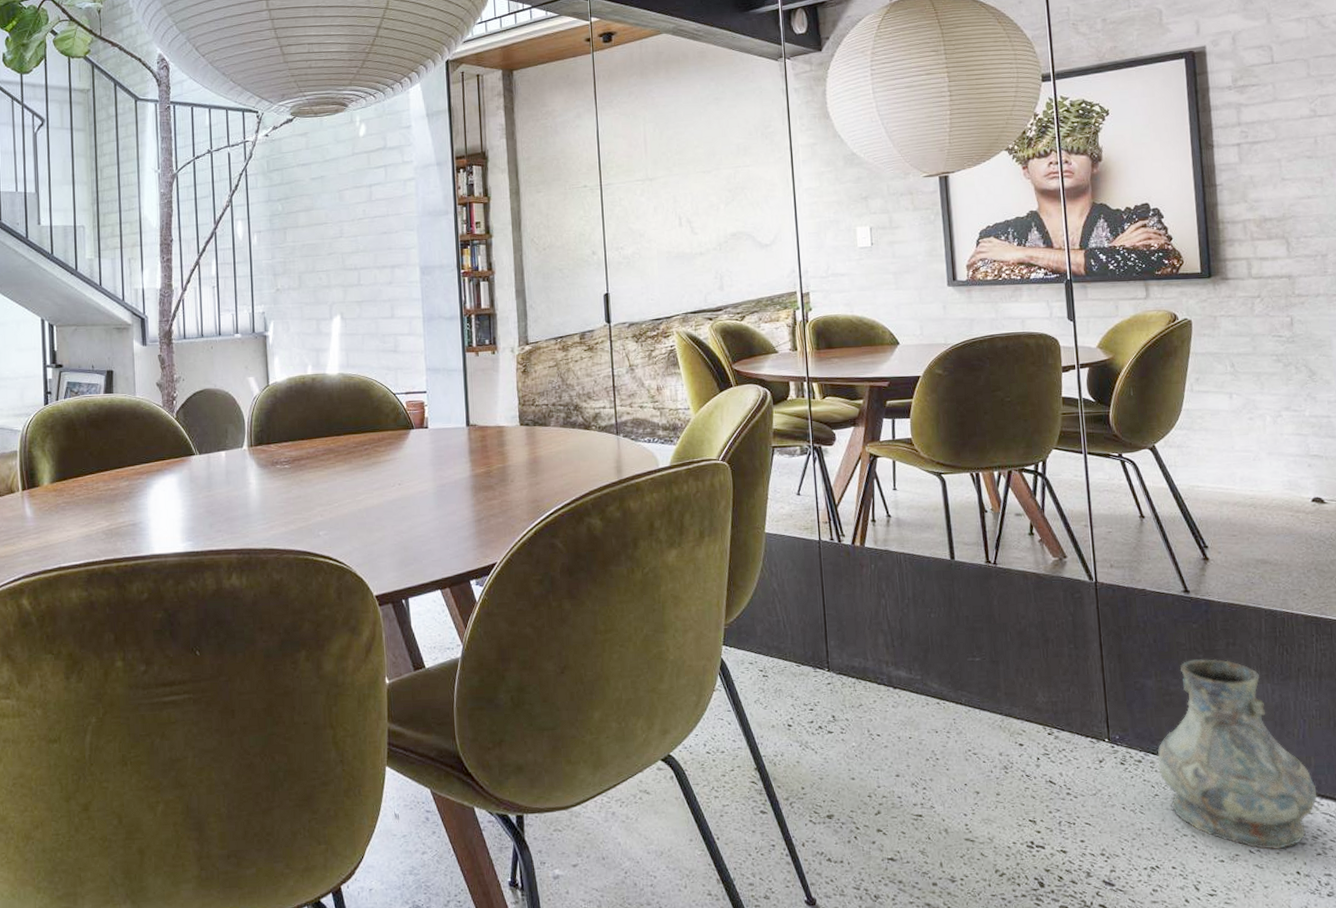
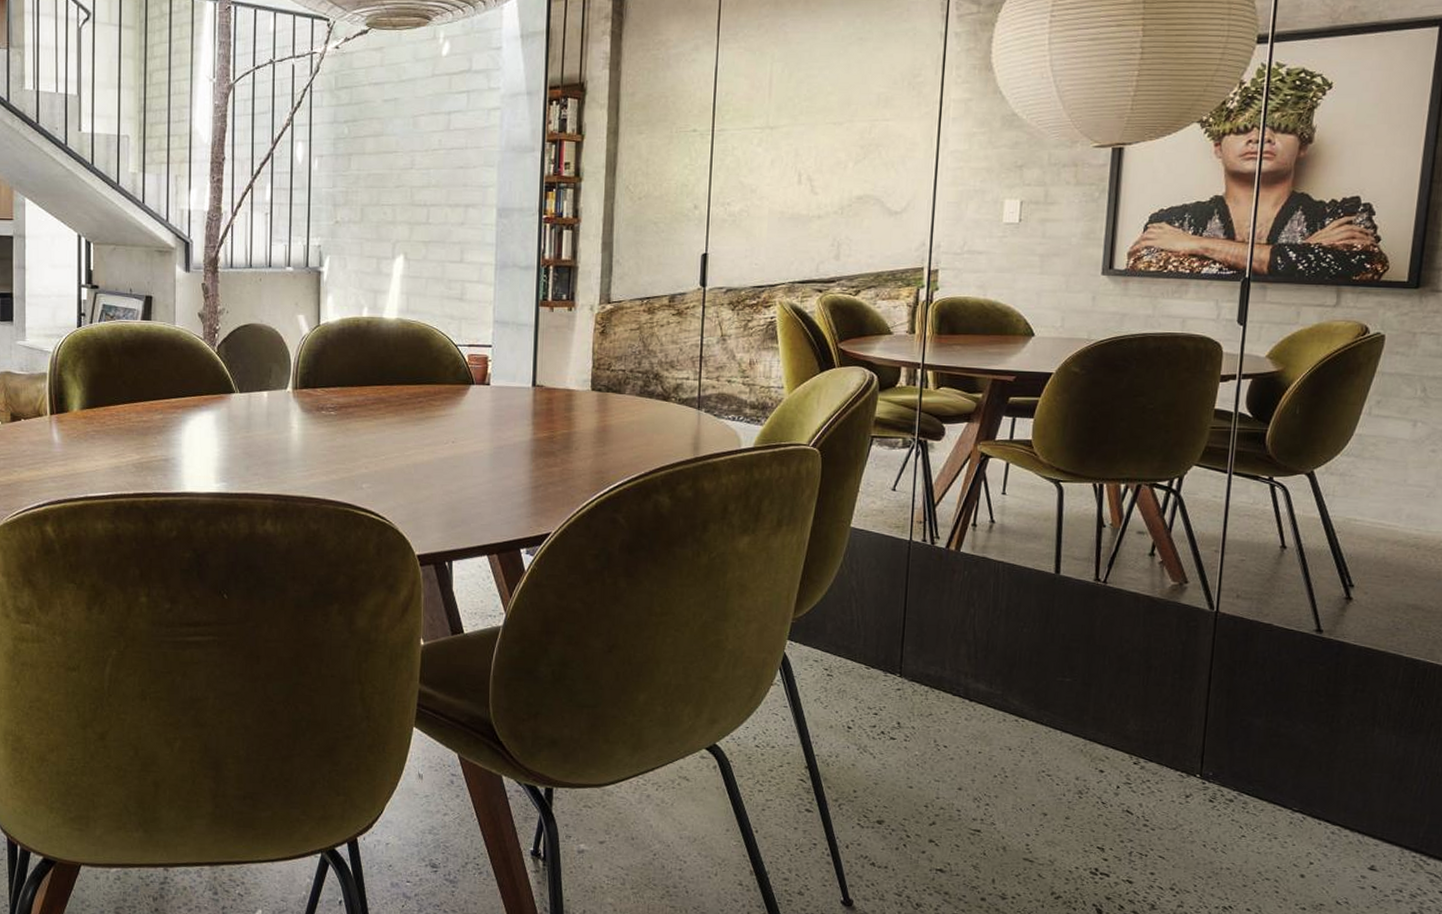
vase: present [1157,658,1317,850] -> none [1250,702,1426,905]

